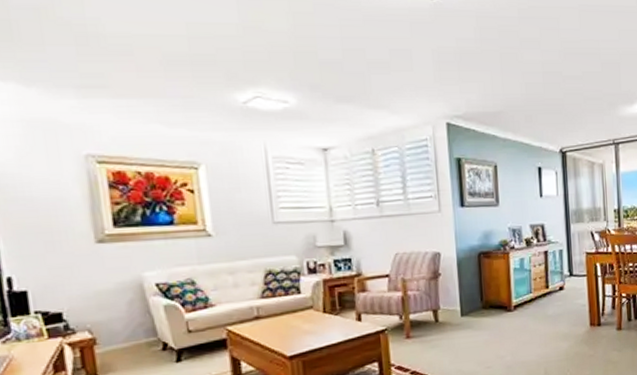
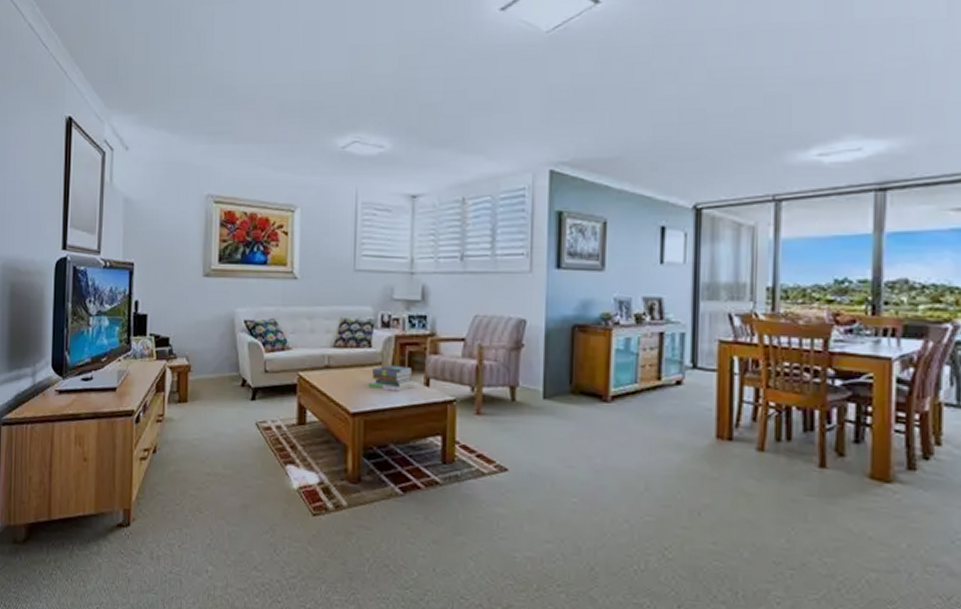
books: none [301,306,347,331] -> present [368,365,414,391]

